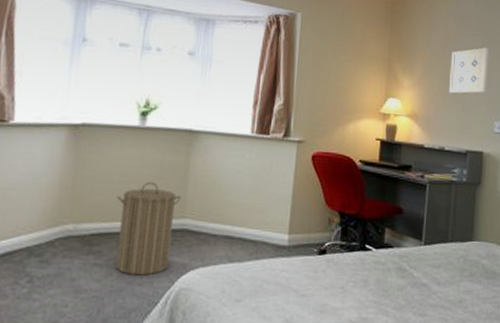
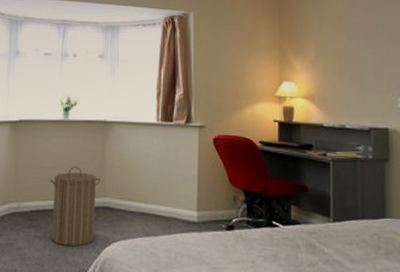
wall art: present [449,48,489,94] -> none [343,26,386,73]

